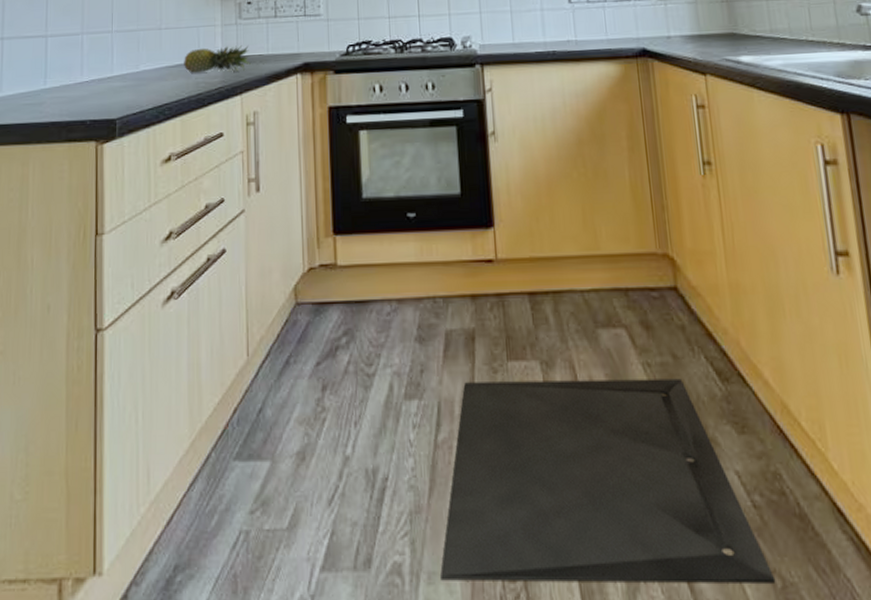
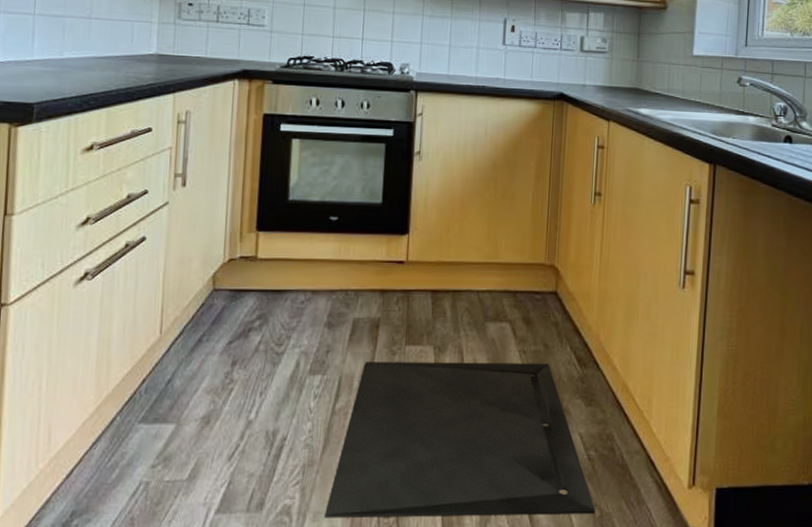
fruit: present [184,45,251,73] -> none [114,43,187,70]

